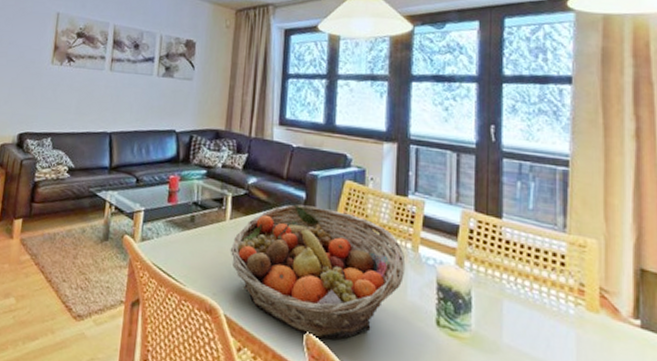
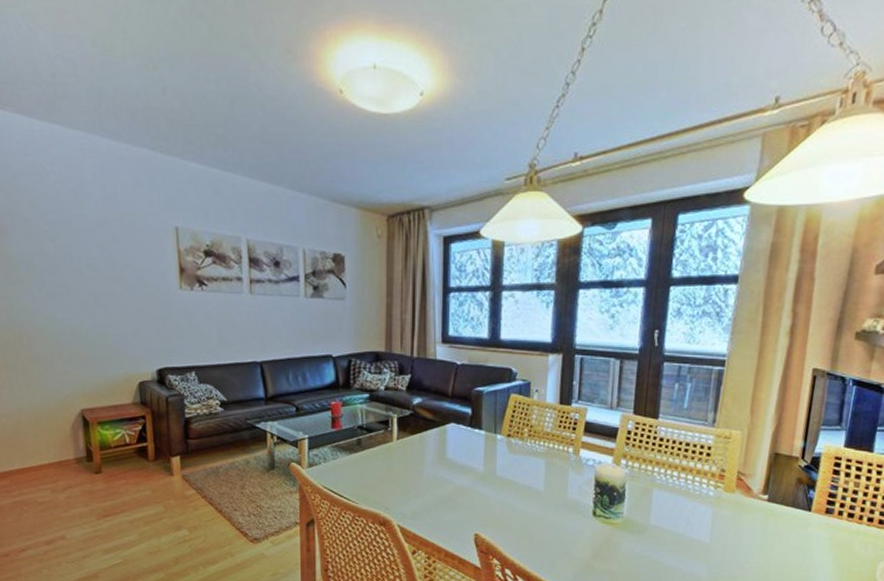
fruit basket: present [230,204,406,340] -> none [399,421,568,536]

